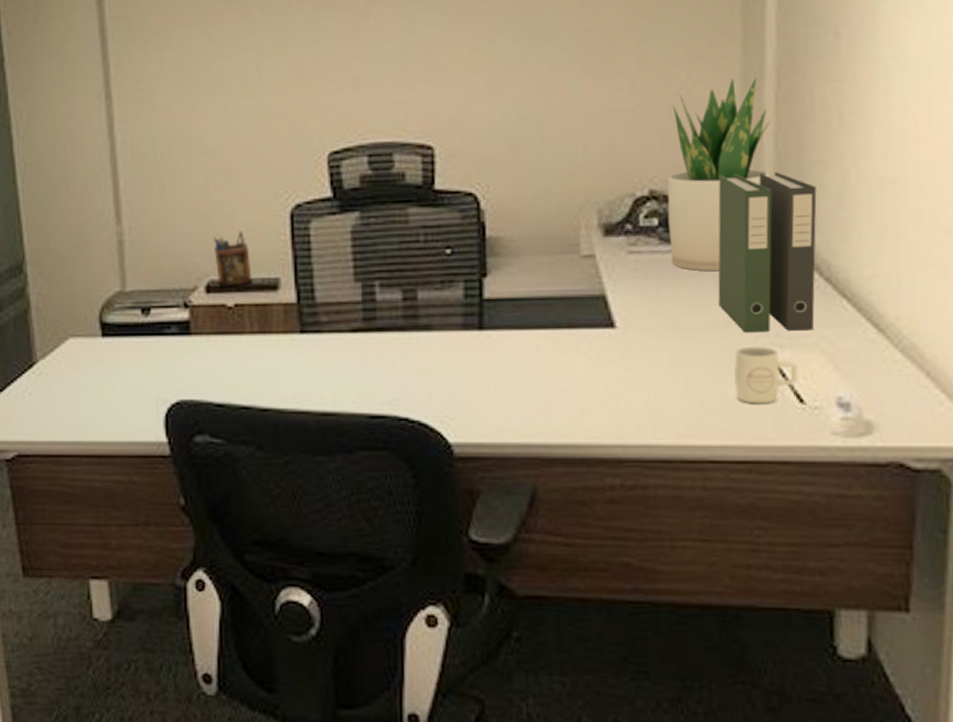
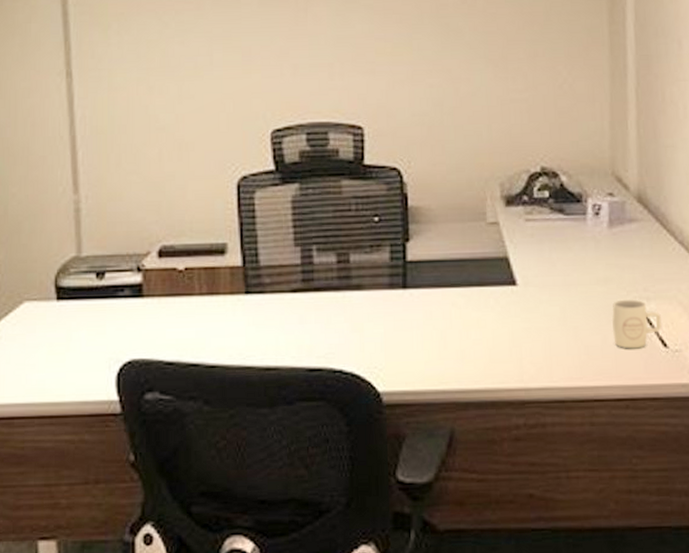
desk organizer: present [213,230,252,288] -> none [166,200,201,253]
planter: present [667,78,773,272] -> none [555,76,635,237]
binder: present [718,172,817,333] -> none [595,153,673,288]

